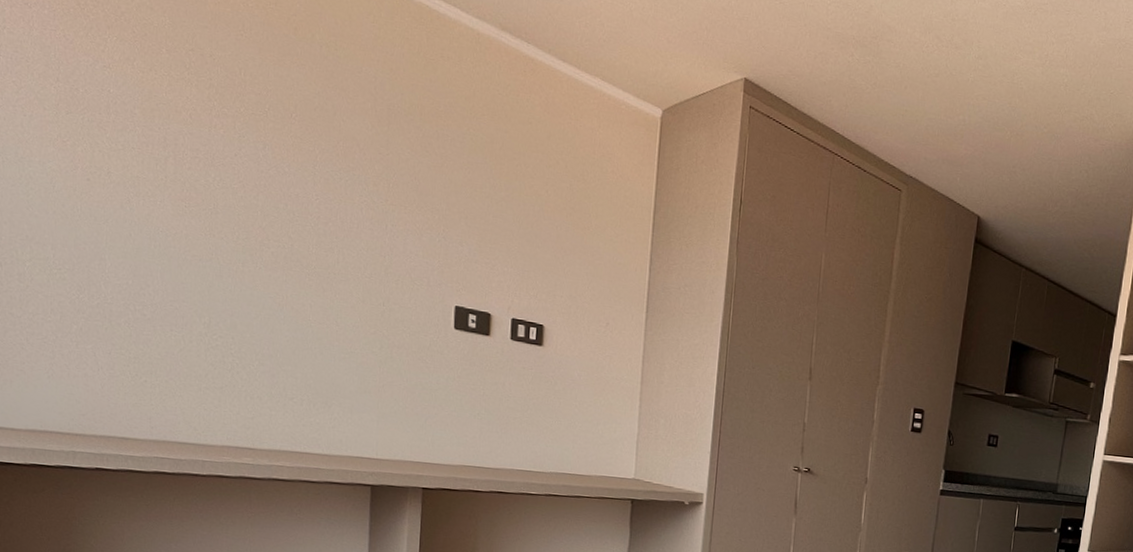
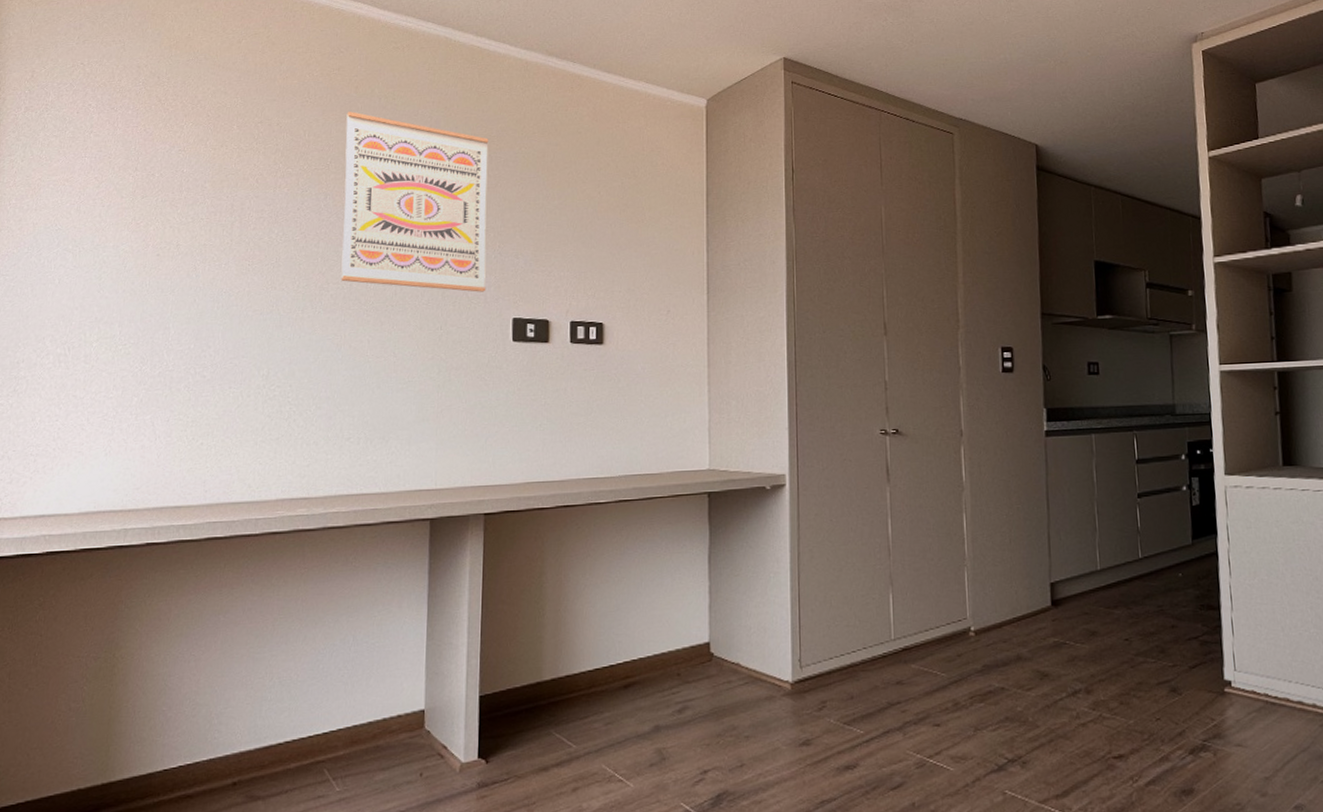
wall art: none [281,55,436,275] -> present [341,111,489,292]

